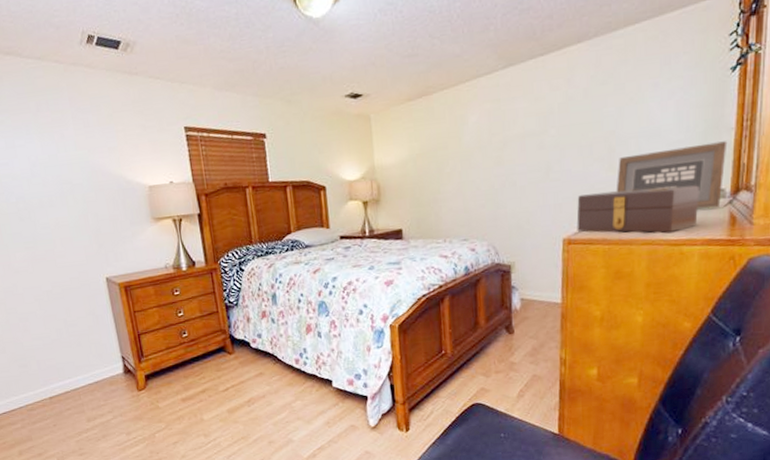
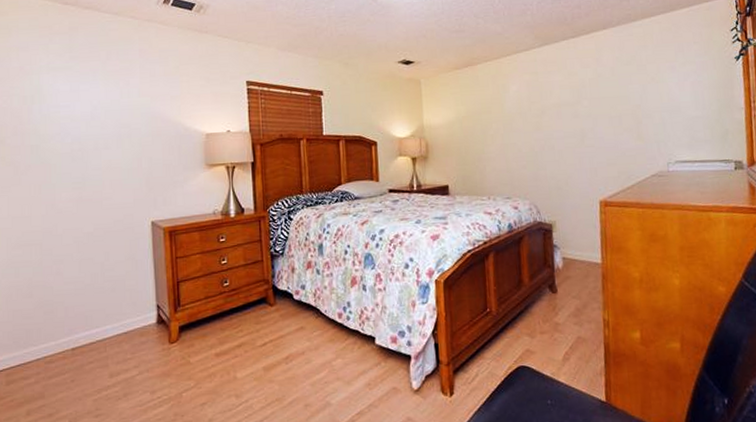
jewelry box: present [576,185,699,233] -> none [610,156,721,199]
picture frame: present [616,141,728,209] -> none [645,119,740,179]

